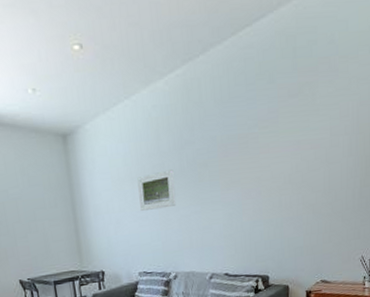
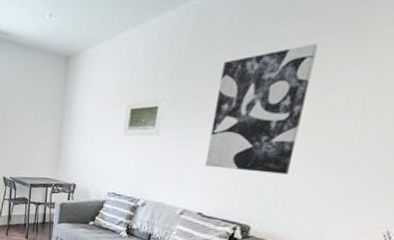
wall art: none [216,107,287,229] -> present [204,44,317,174]

